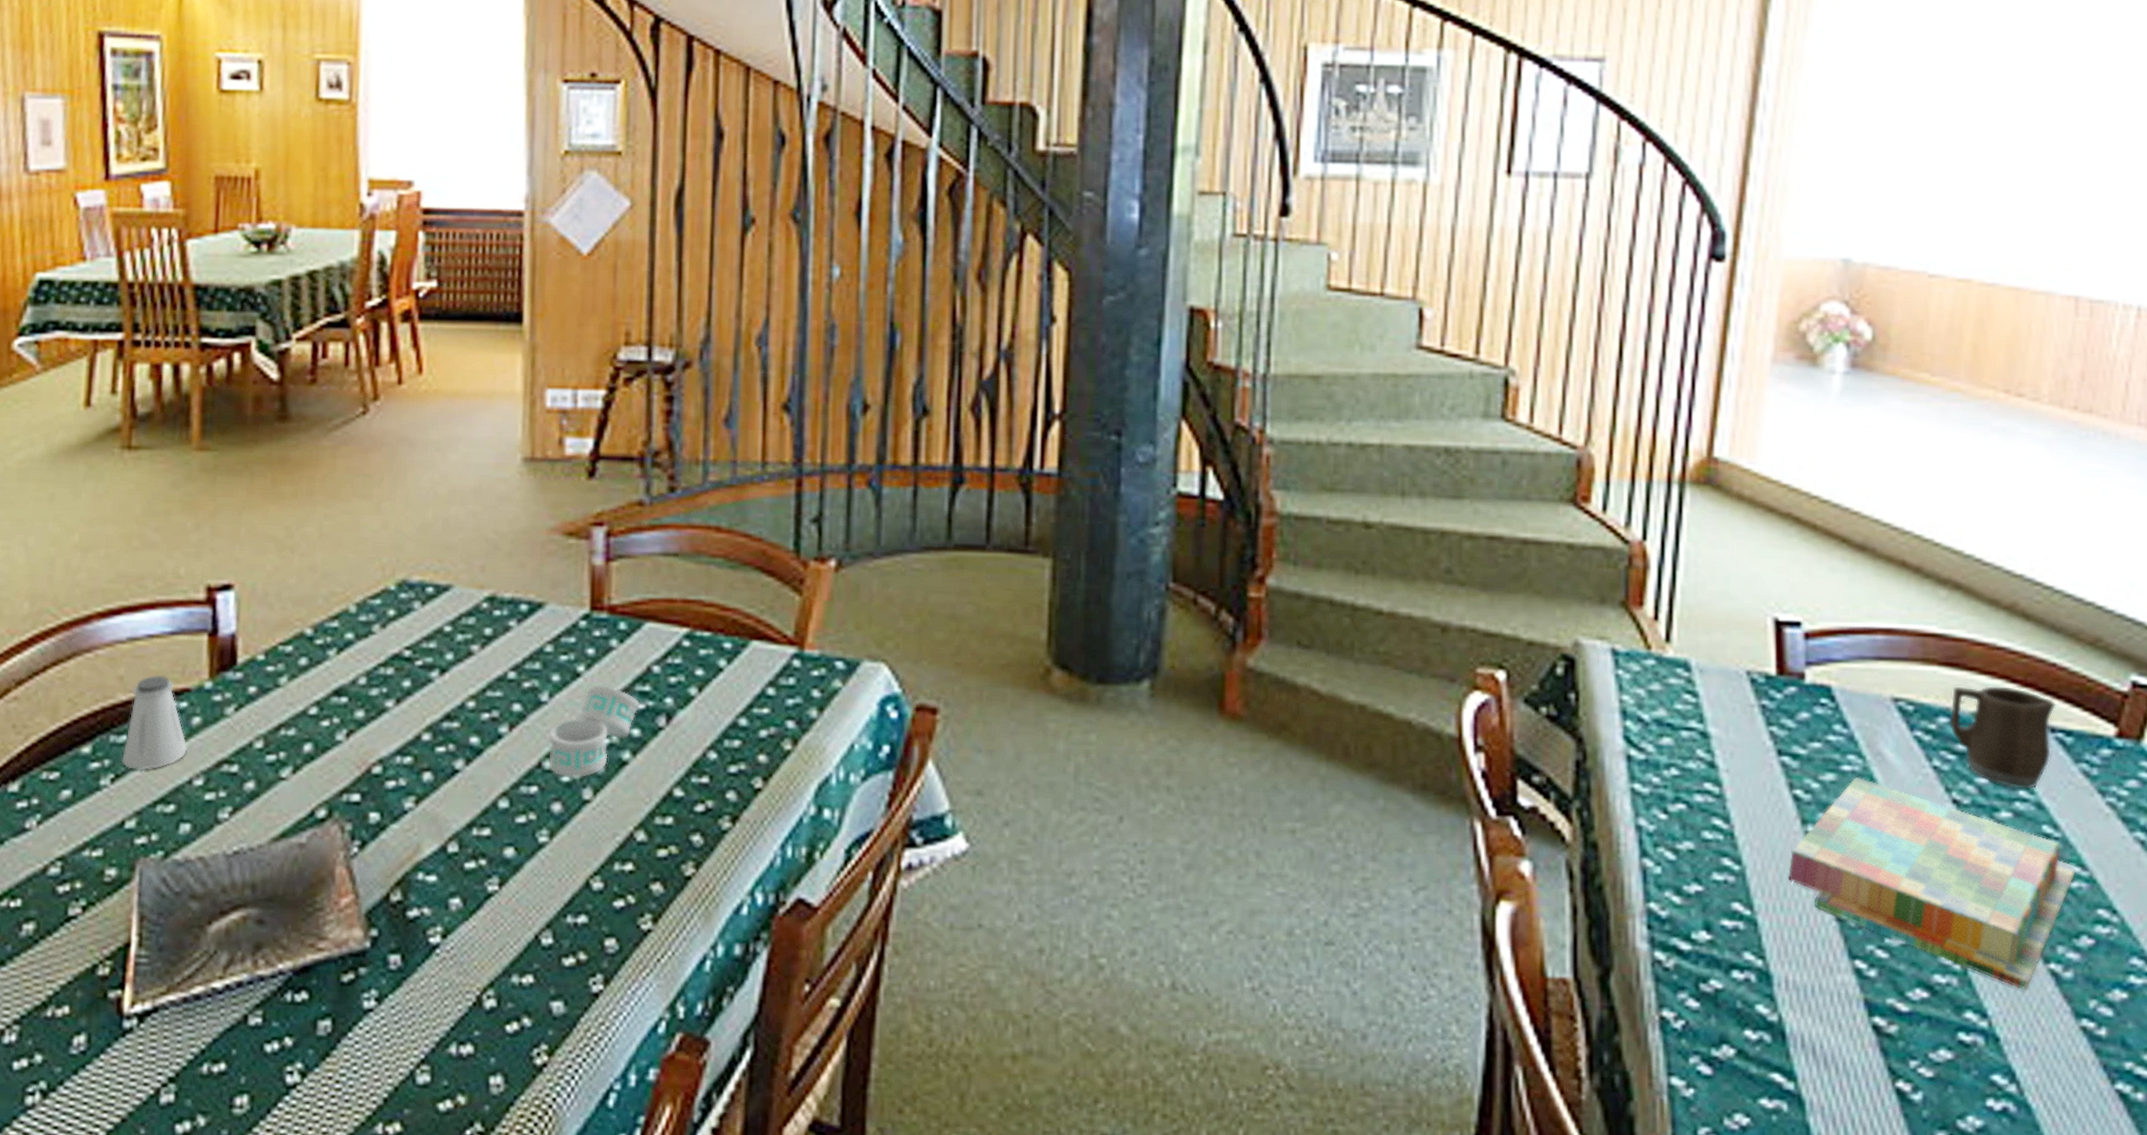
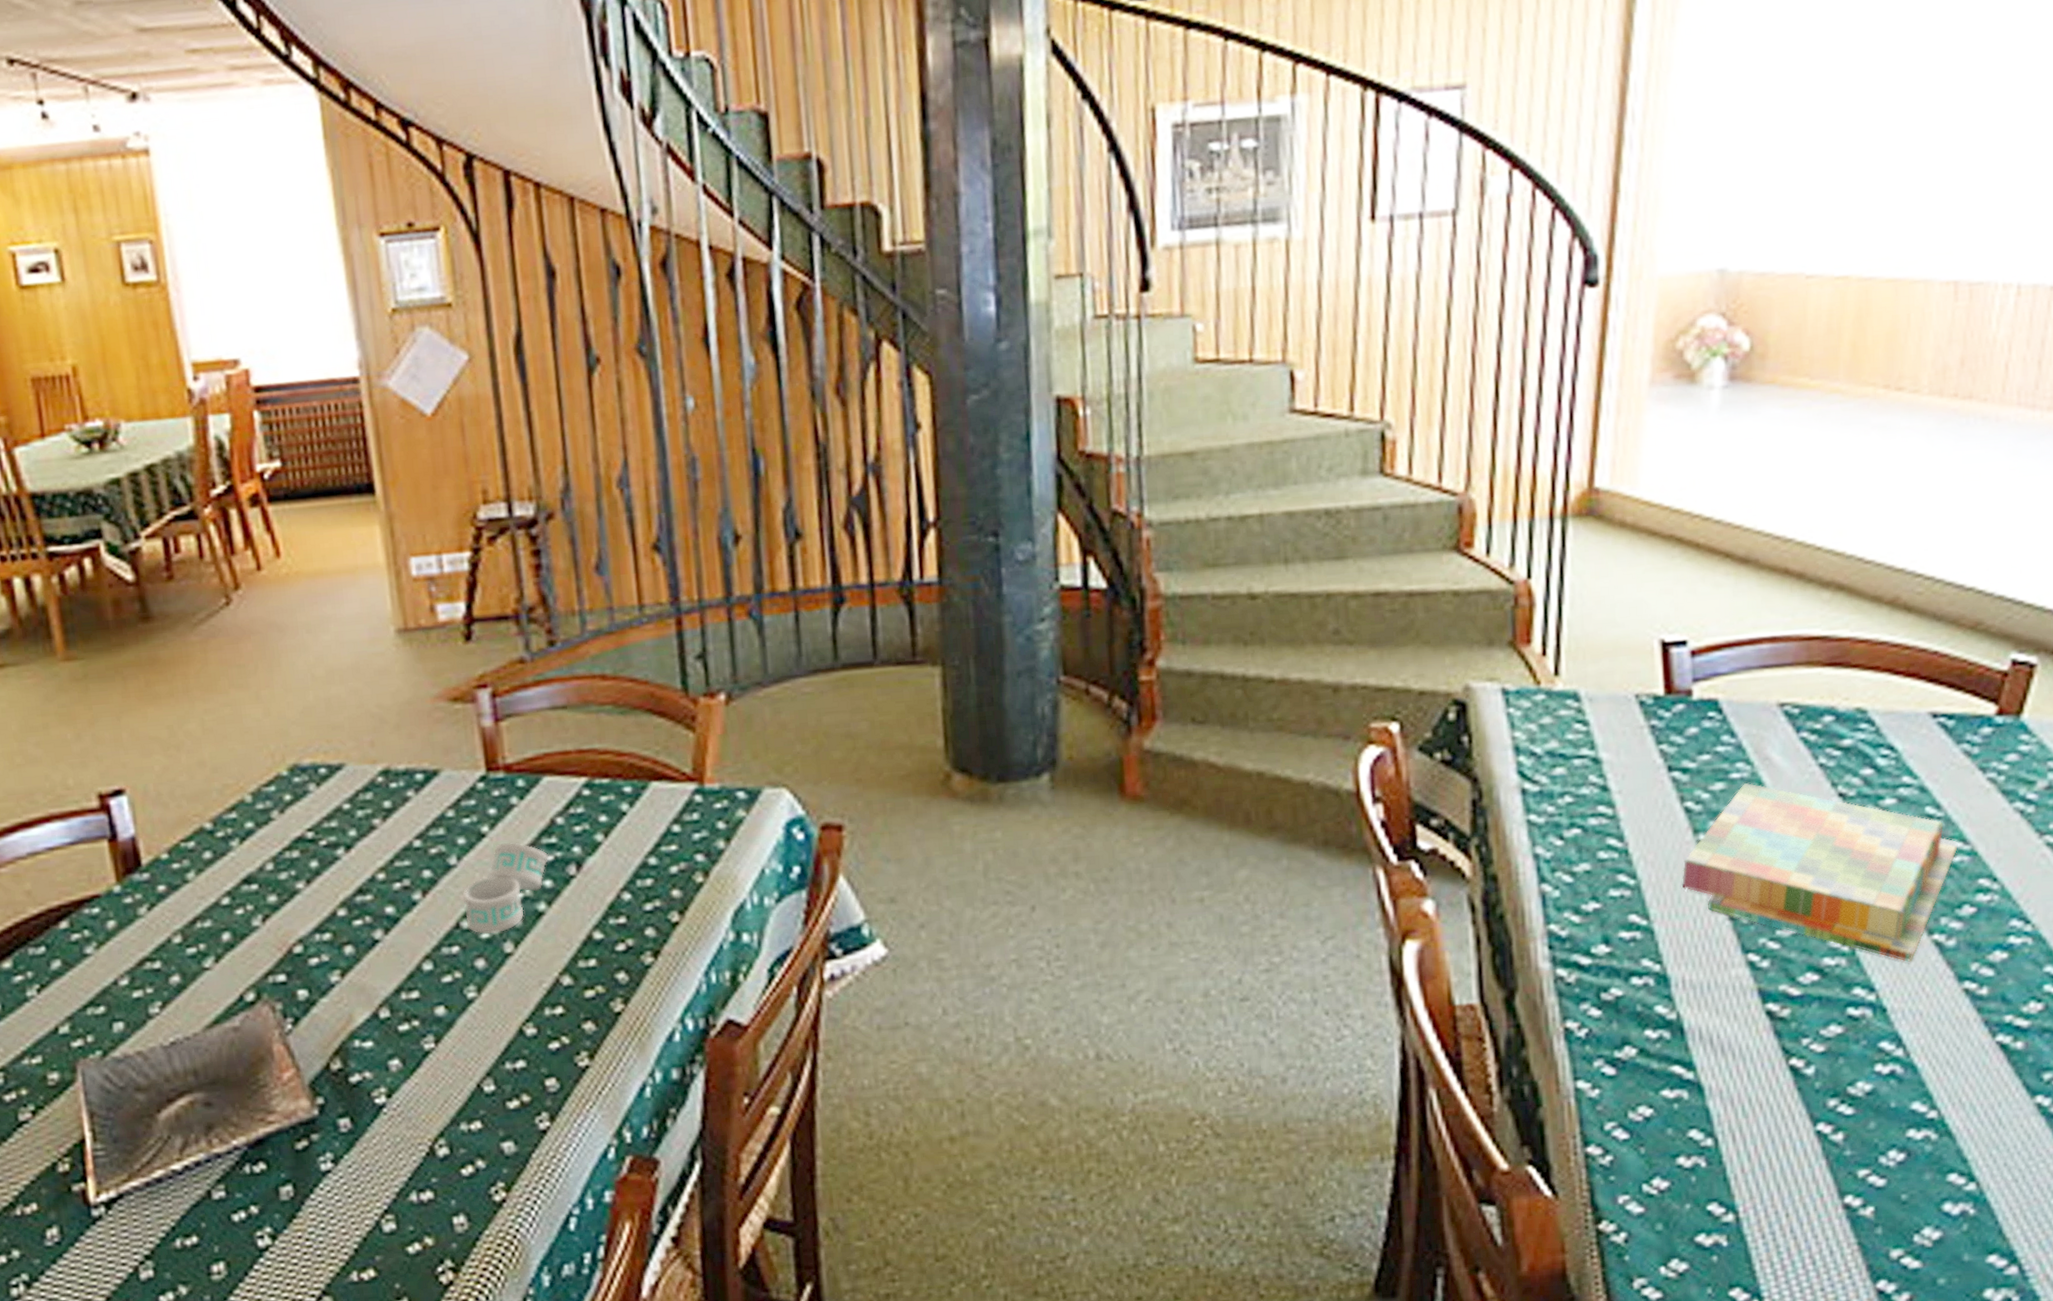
saltshaker: present [122,675,188,771] -> none [41,884,108,978]
mug: present [1949,685,2057,790] -> none [1834,678,1938,776]

